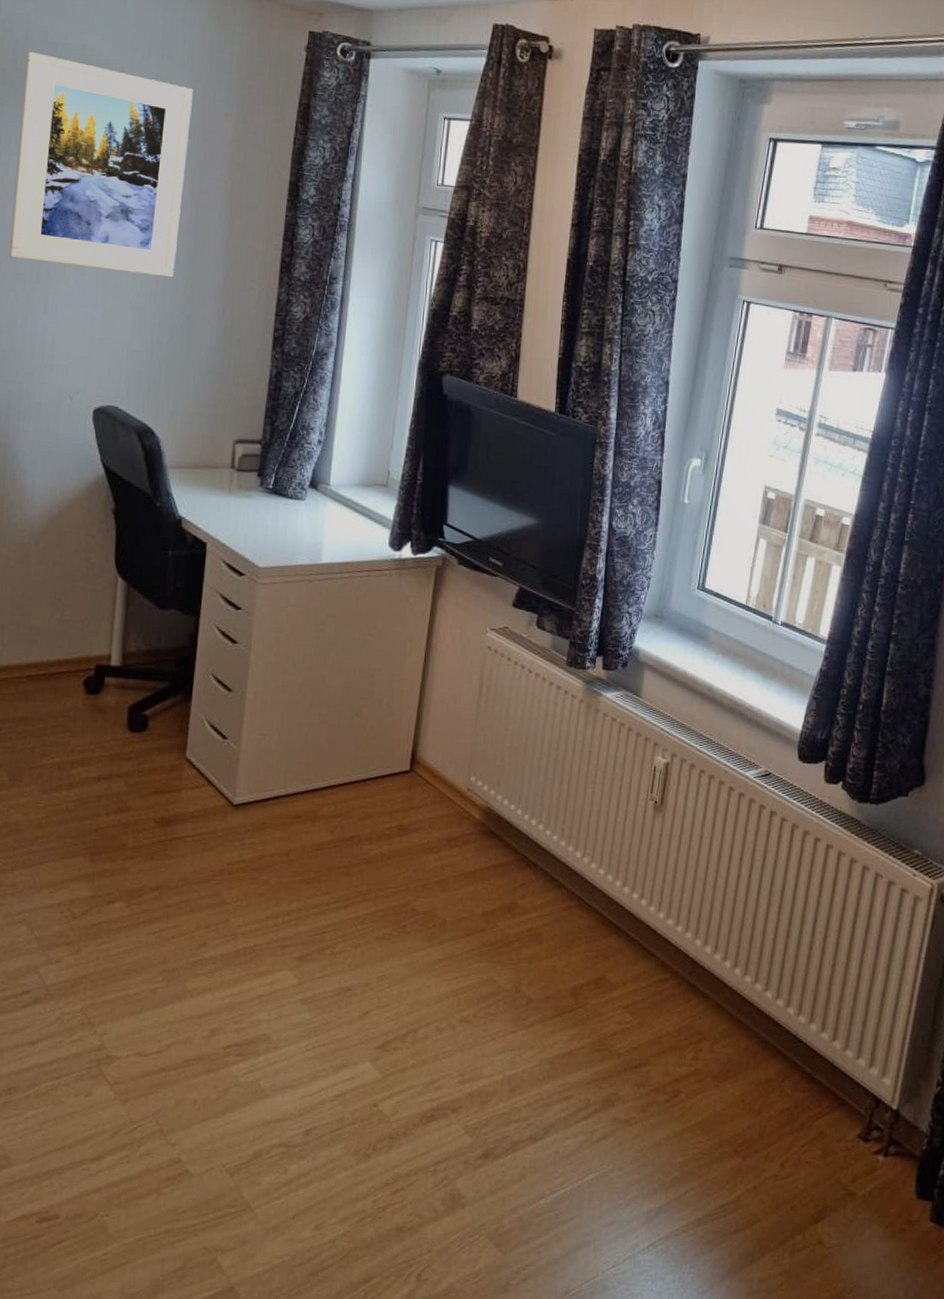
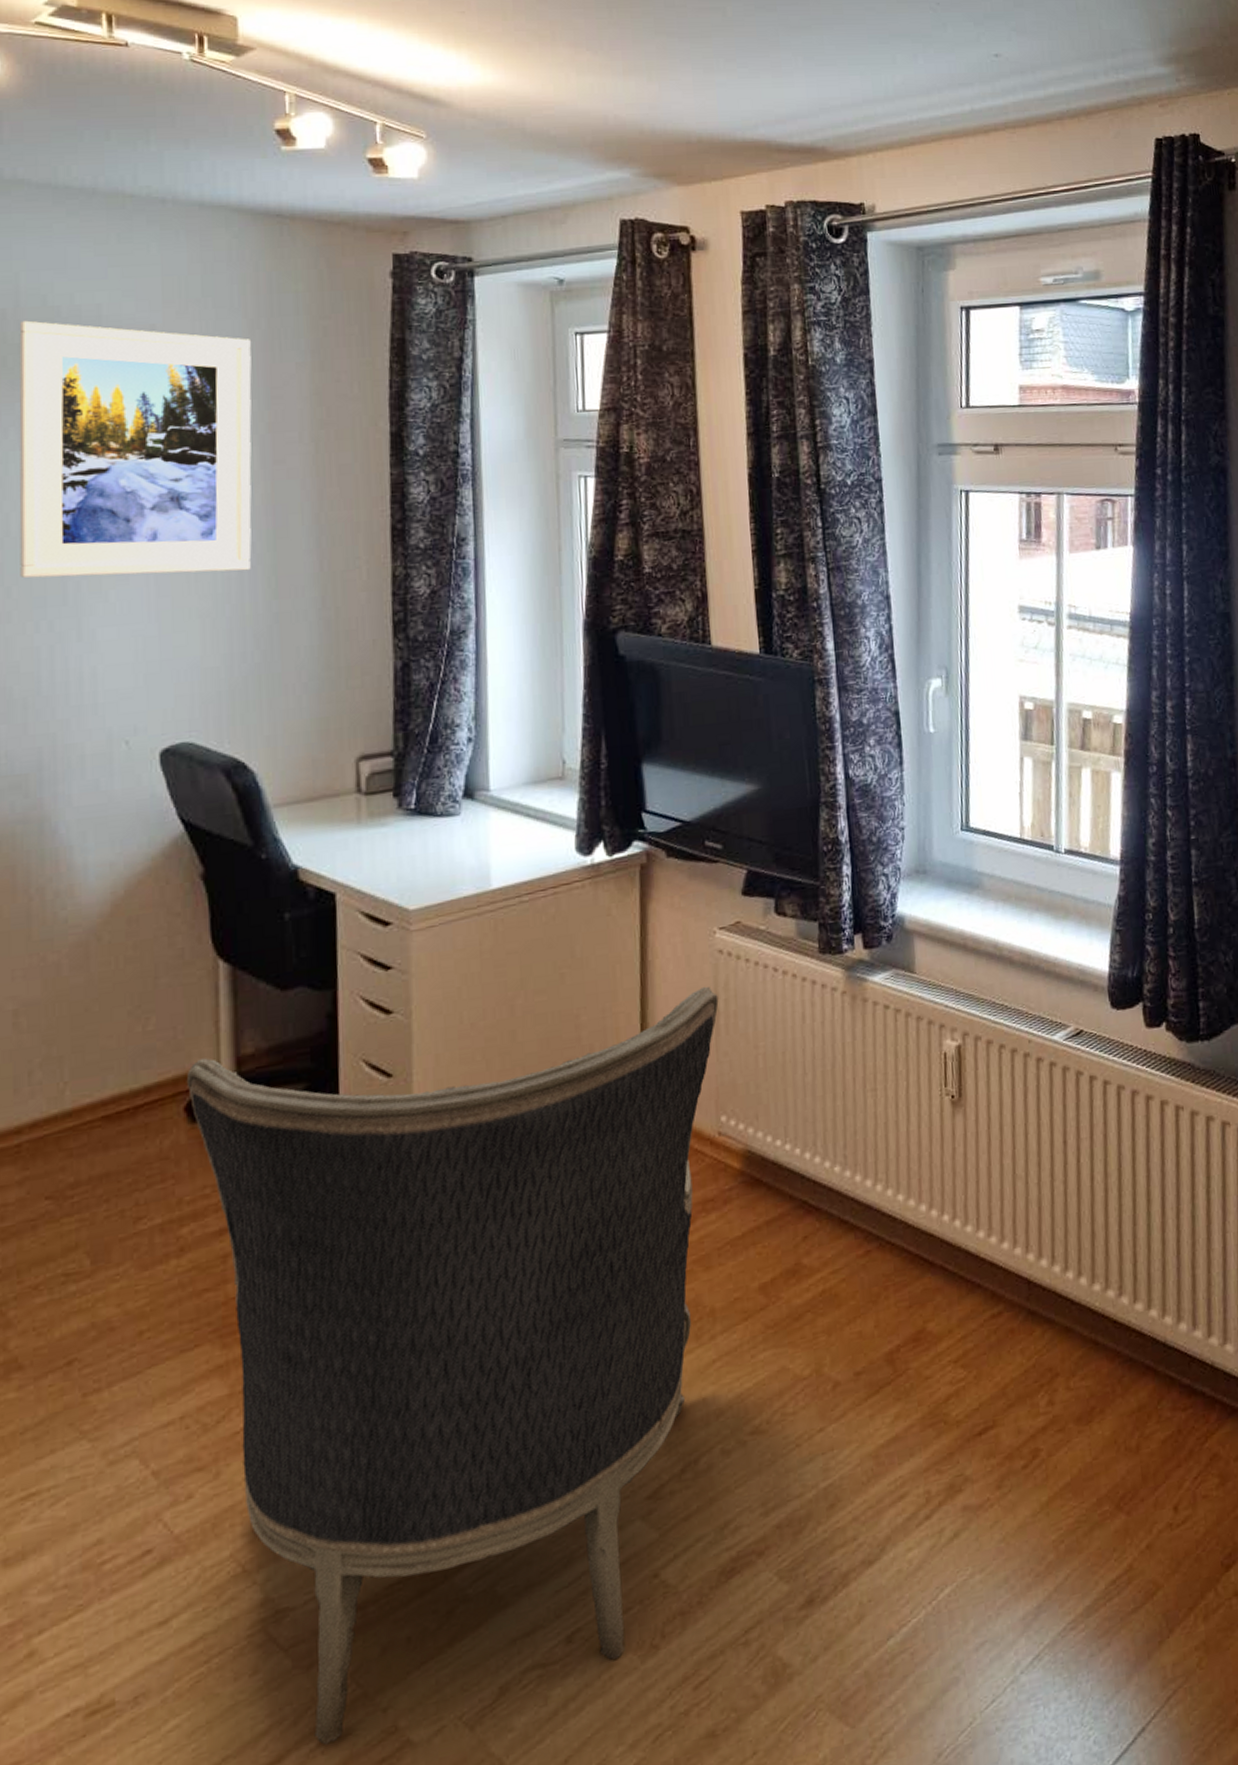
armchair: none [86,648,483,1157] -> present [186,986,719,1745]

